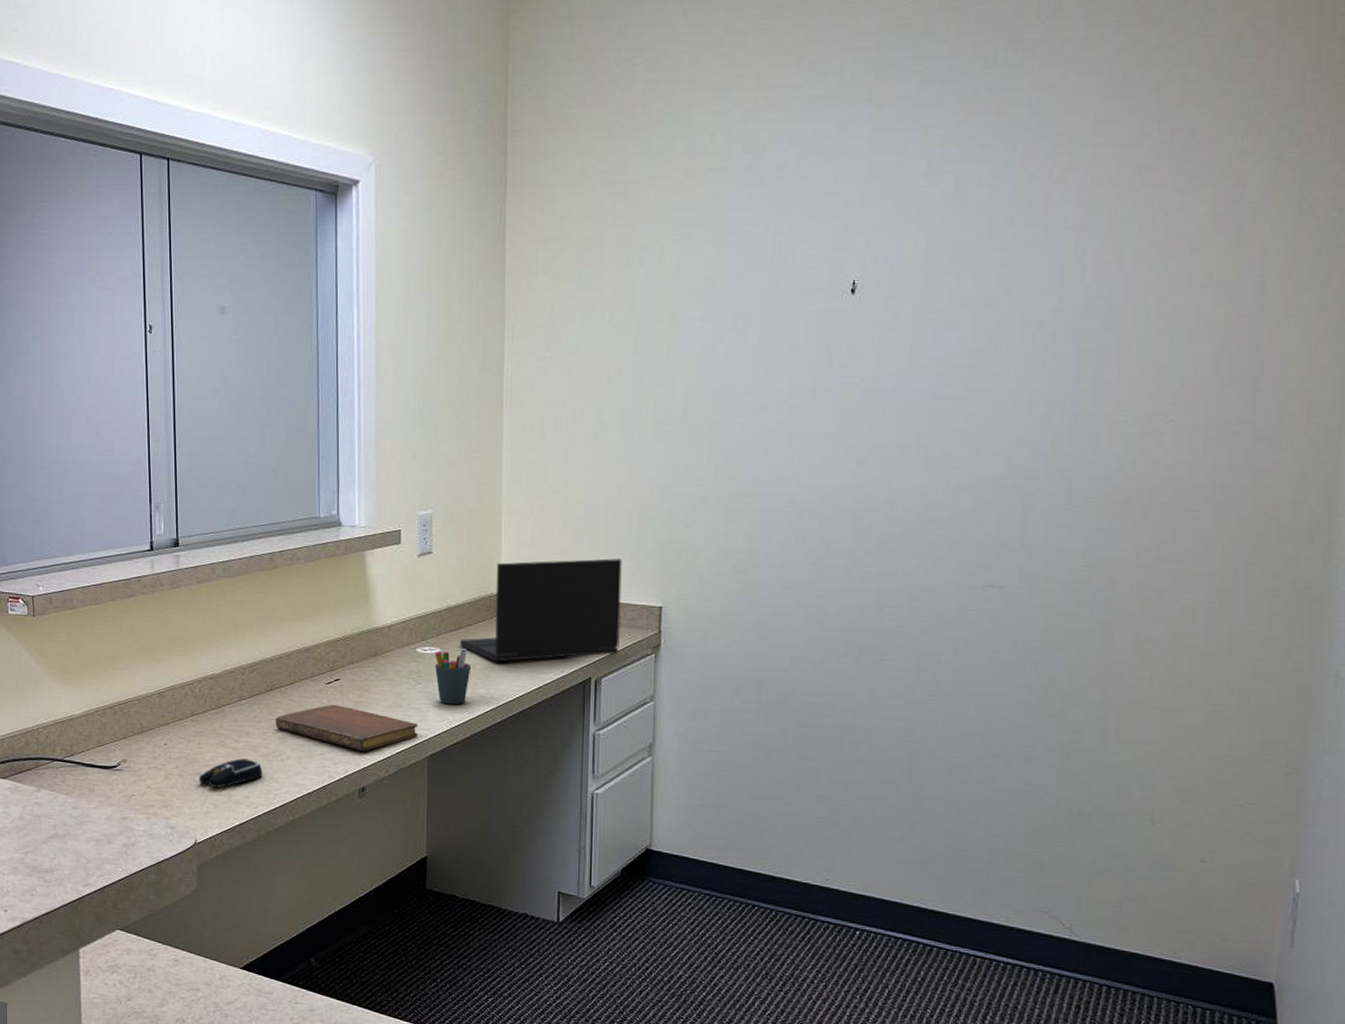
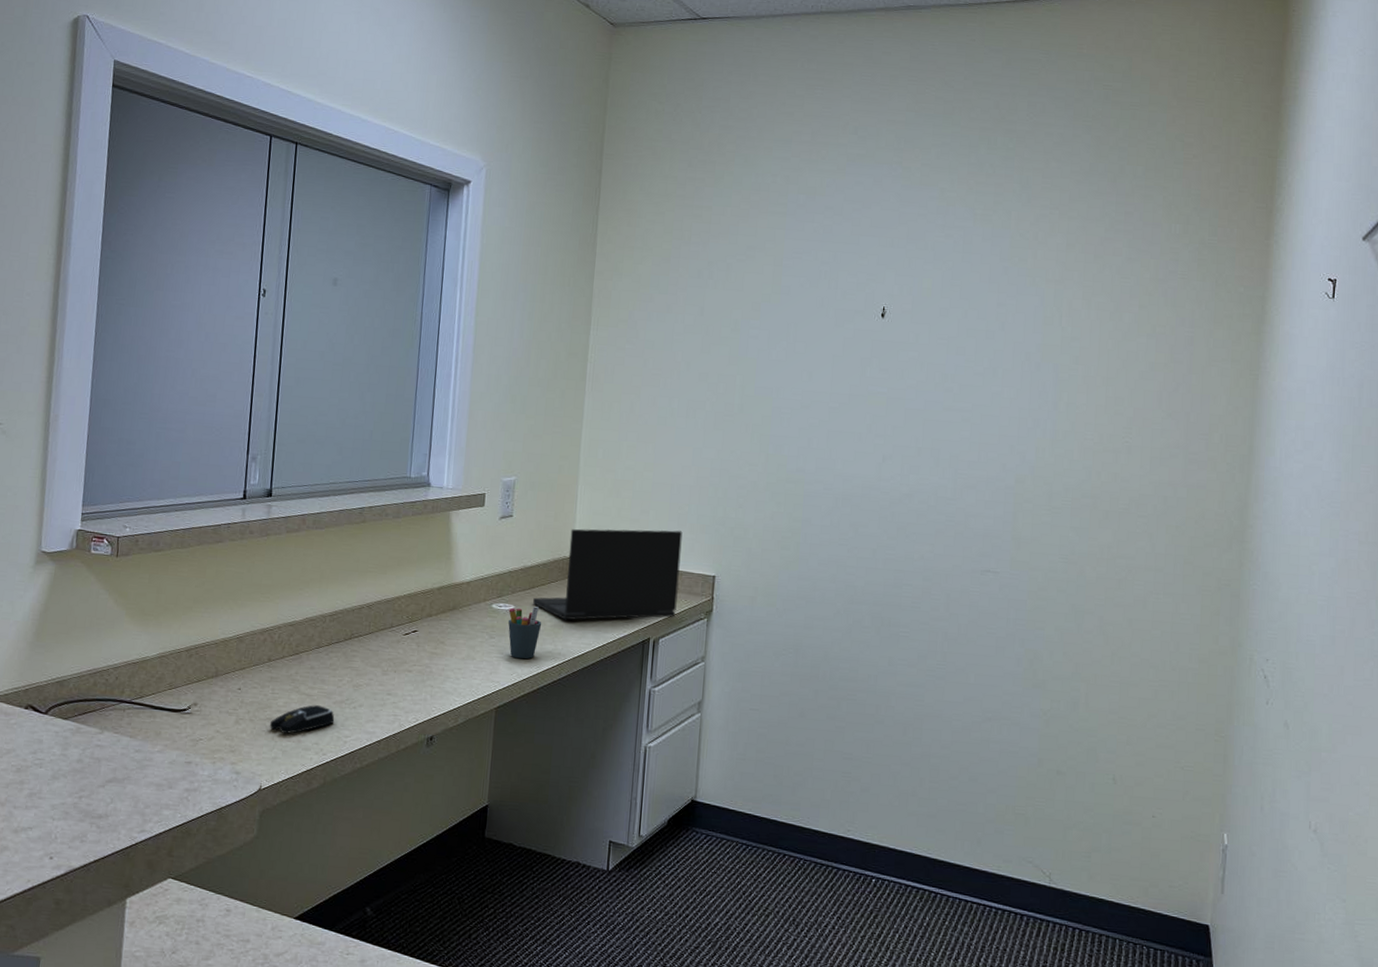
notebook: present [276,704,417,751] -> none [351,654,488,701]

